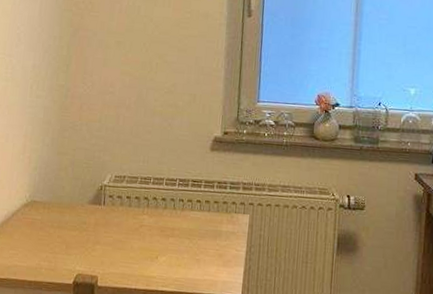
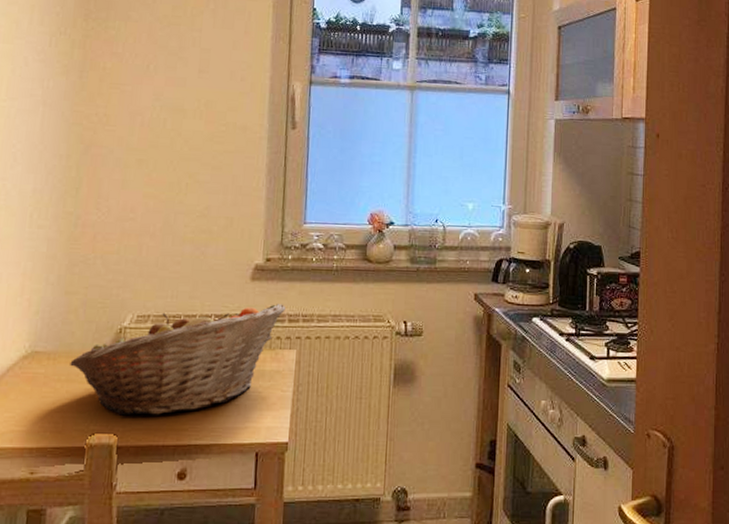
fruit basket: none [61,173,240,263] -> present [70,304,286,416]

